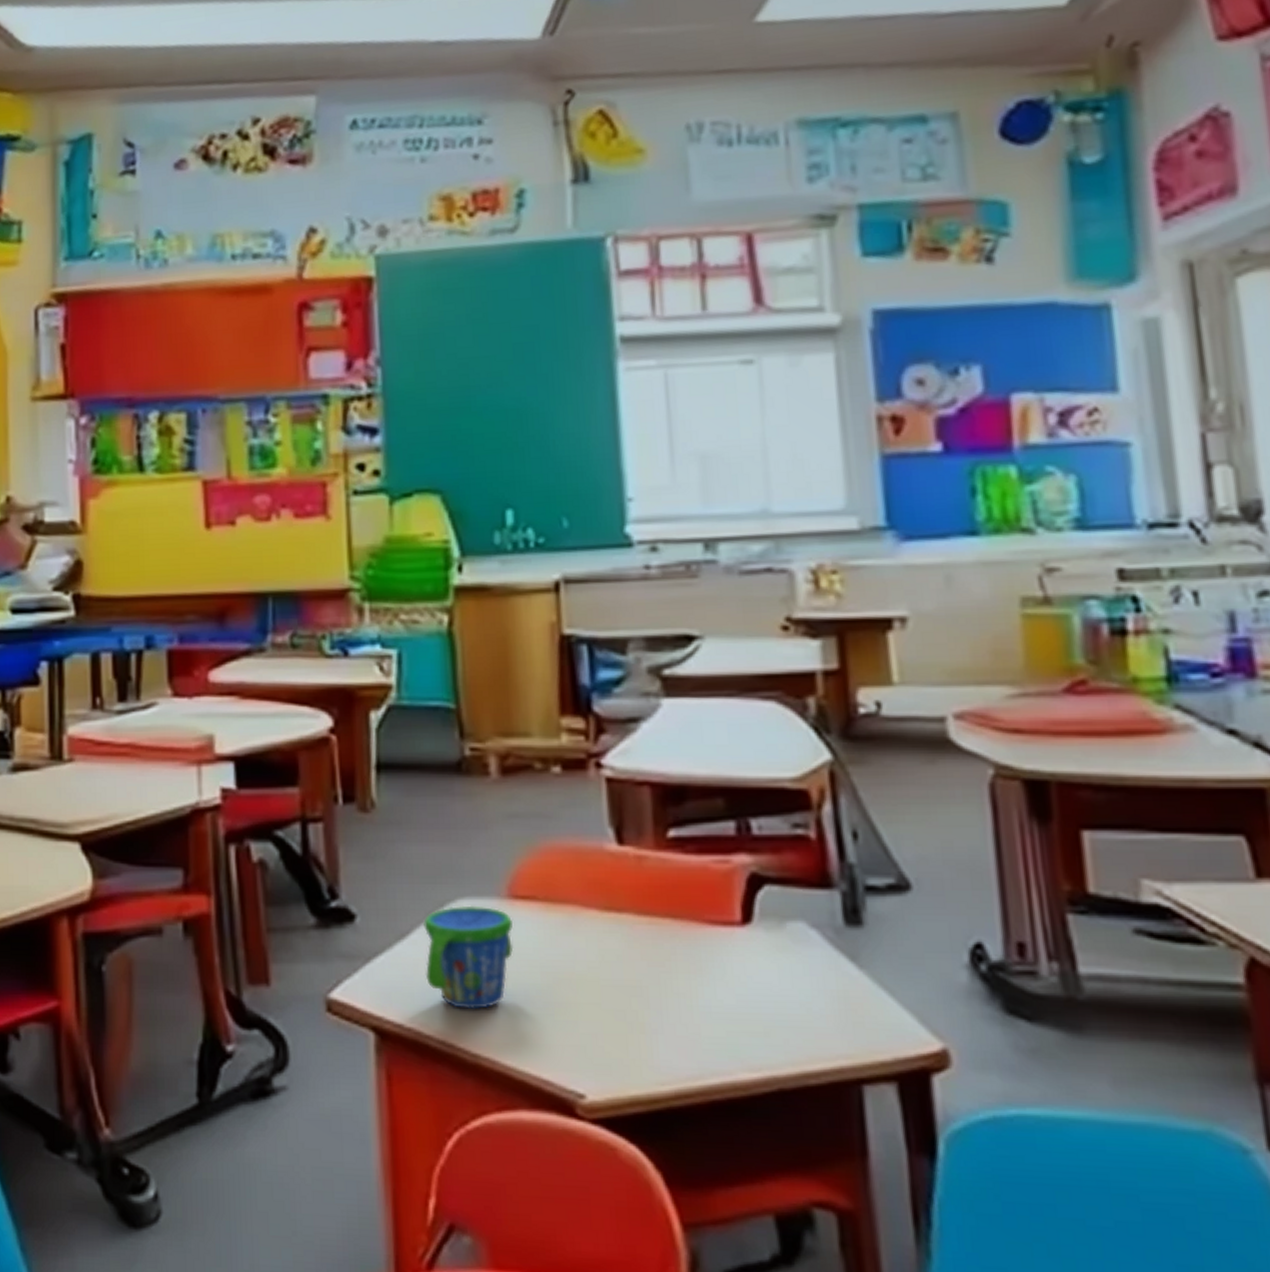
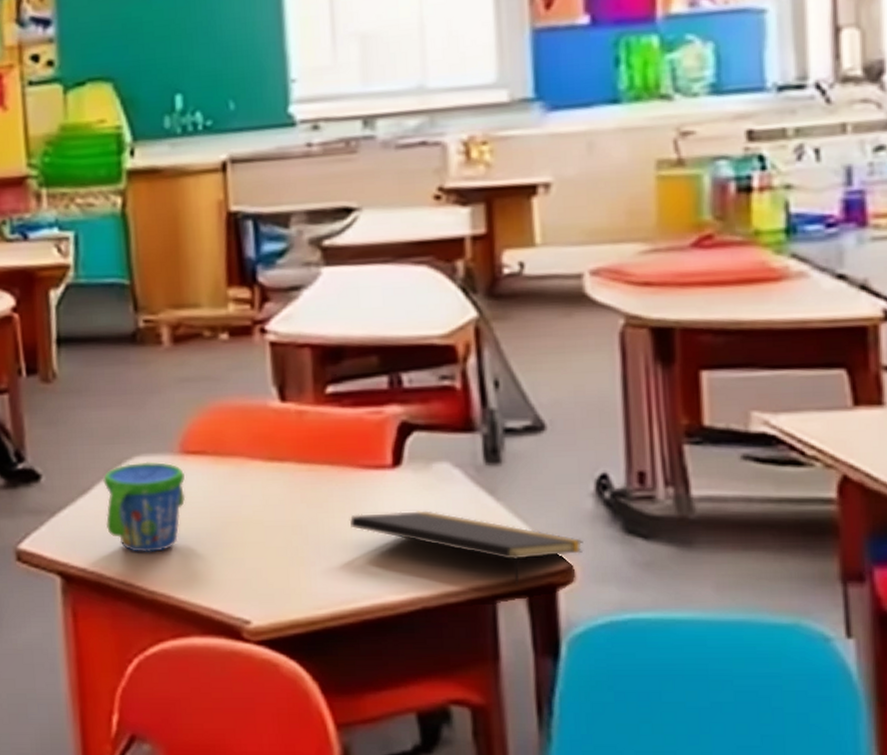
notepad: none [694,975,960,1070] -> present [349,510,584,587]

